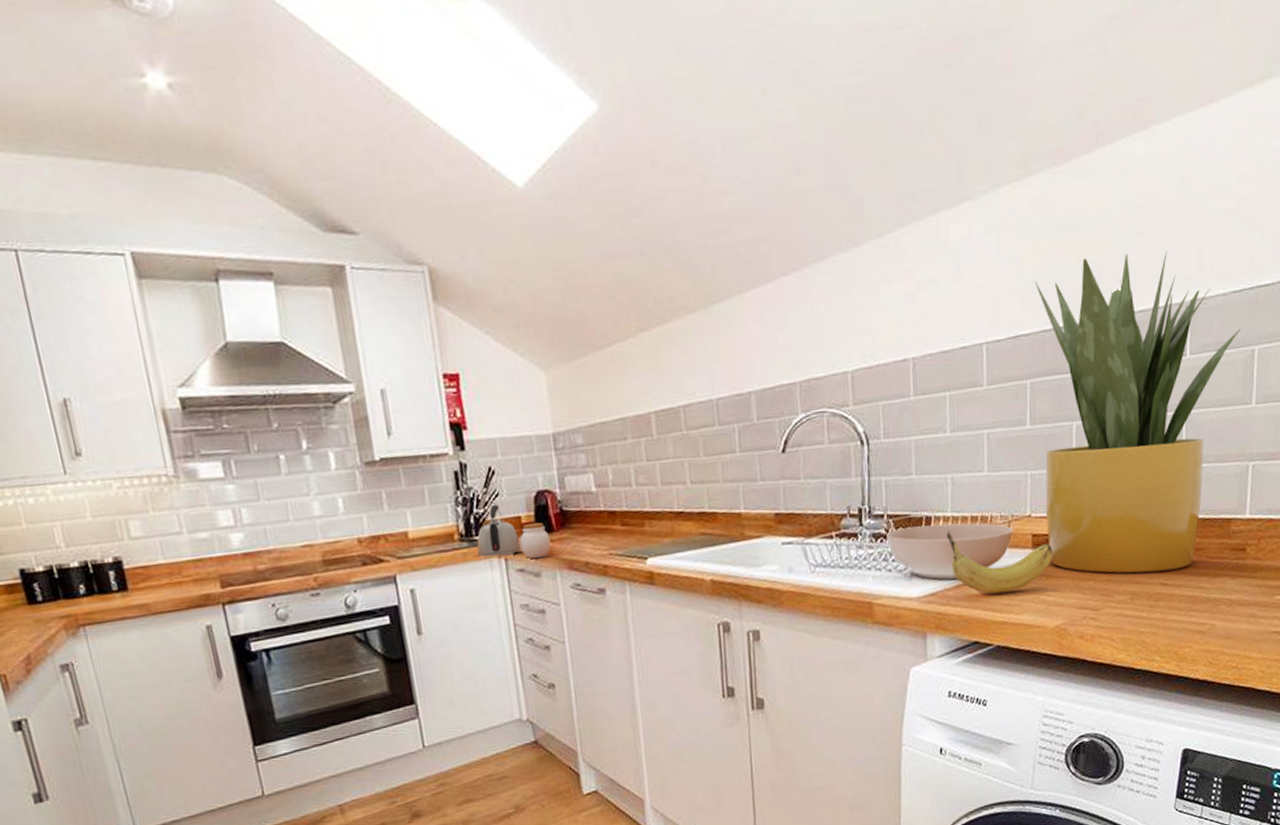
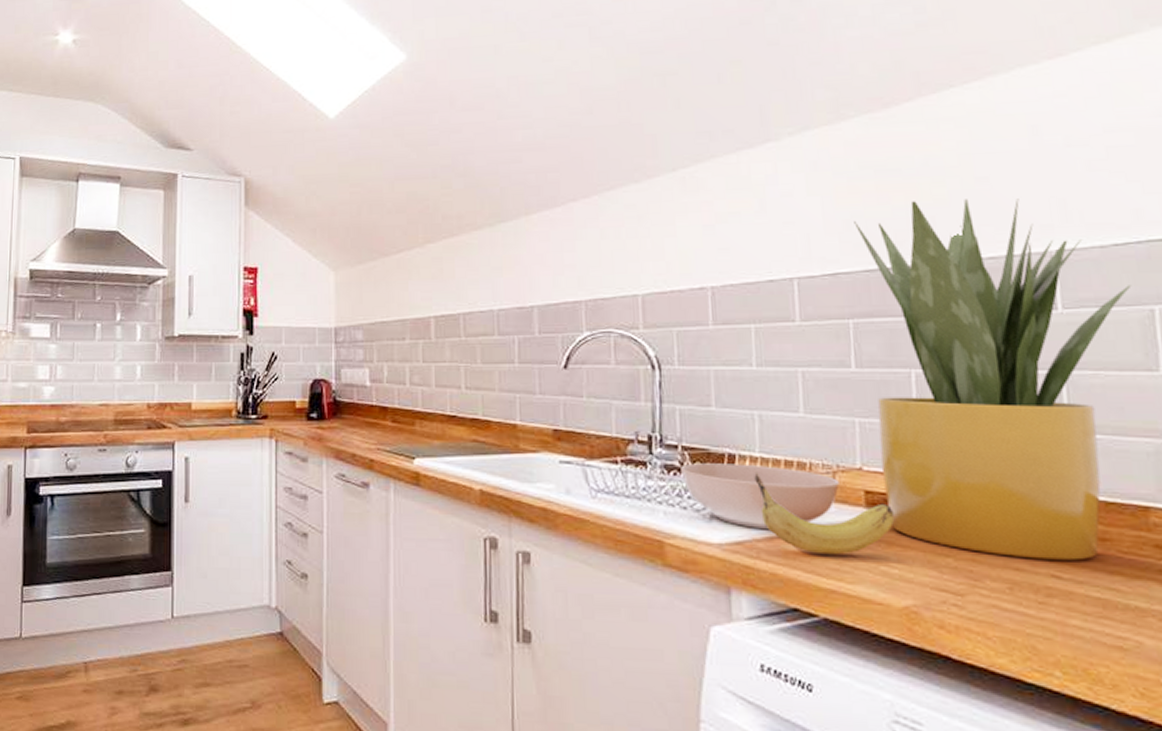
kettle: present [476,504,521,557] -> none [250,387,292,438]
jar: present [519,522,552,559] -> none [291,410,322,444]

